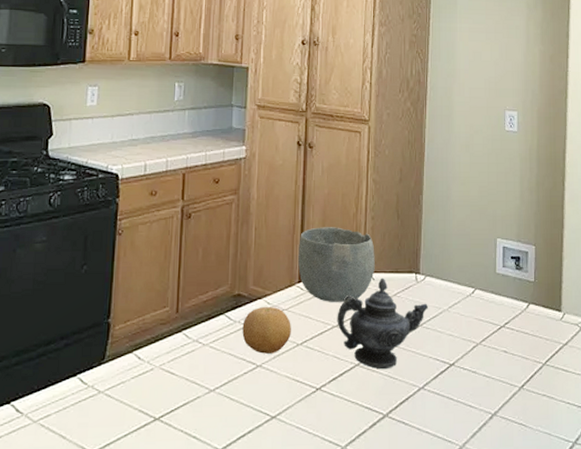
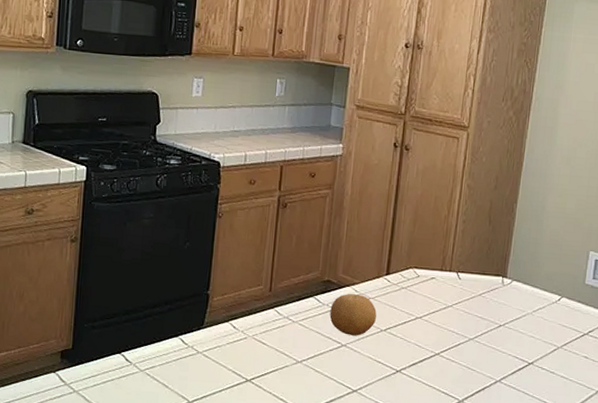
bowl: present [298,227,375,302] -> none [387,226,464,297]
teapot: present [337,277,428,370] -> none [420,278,512,361]

